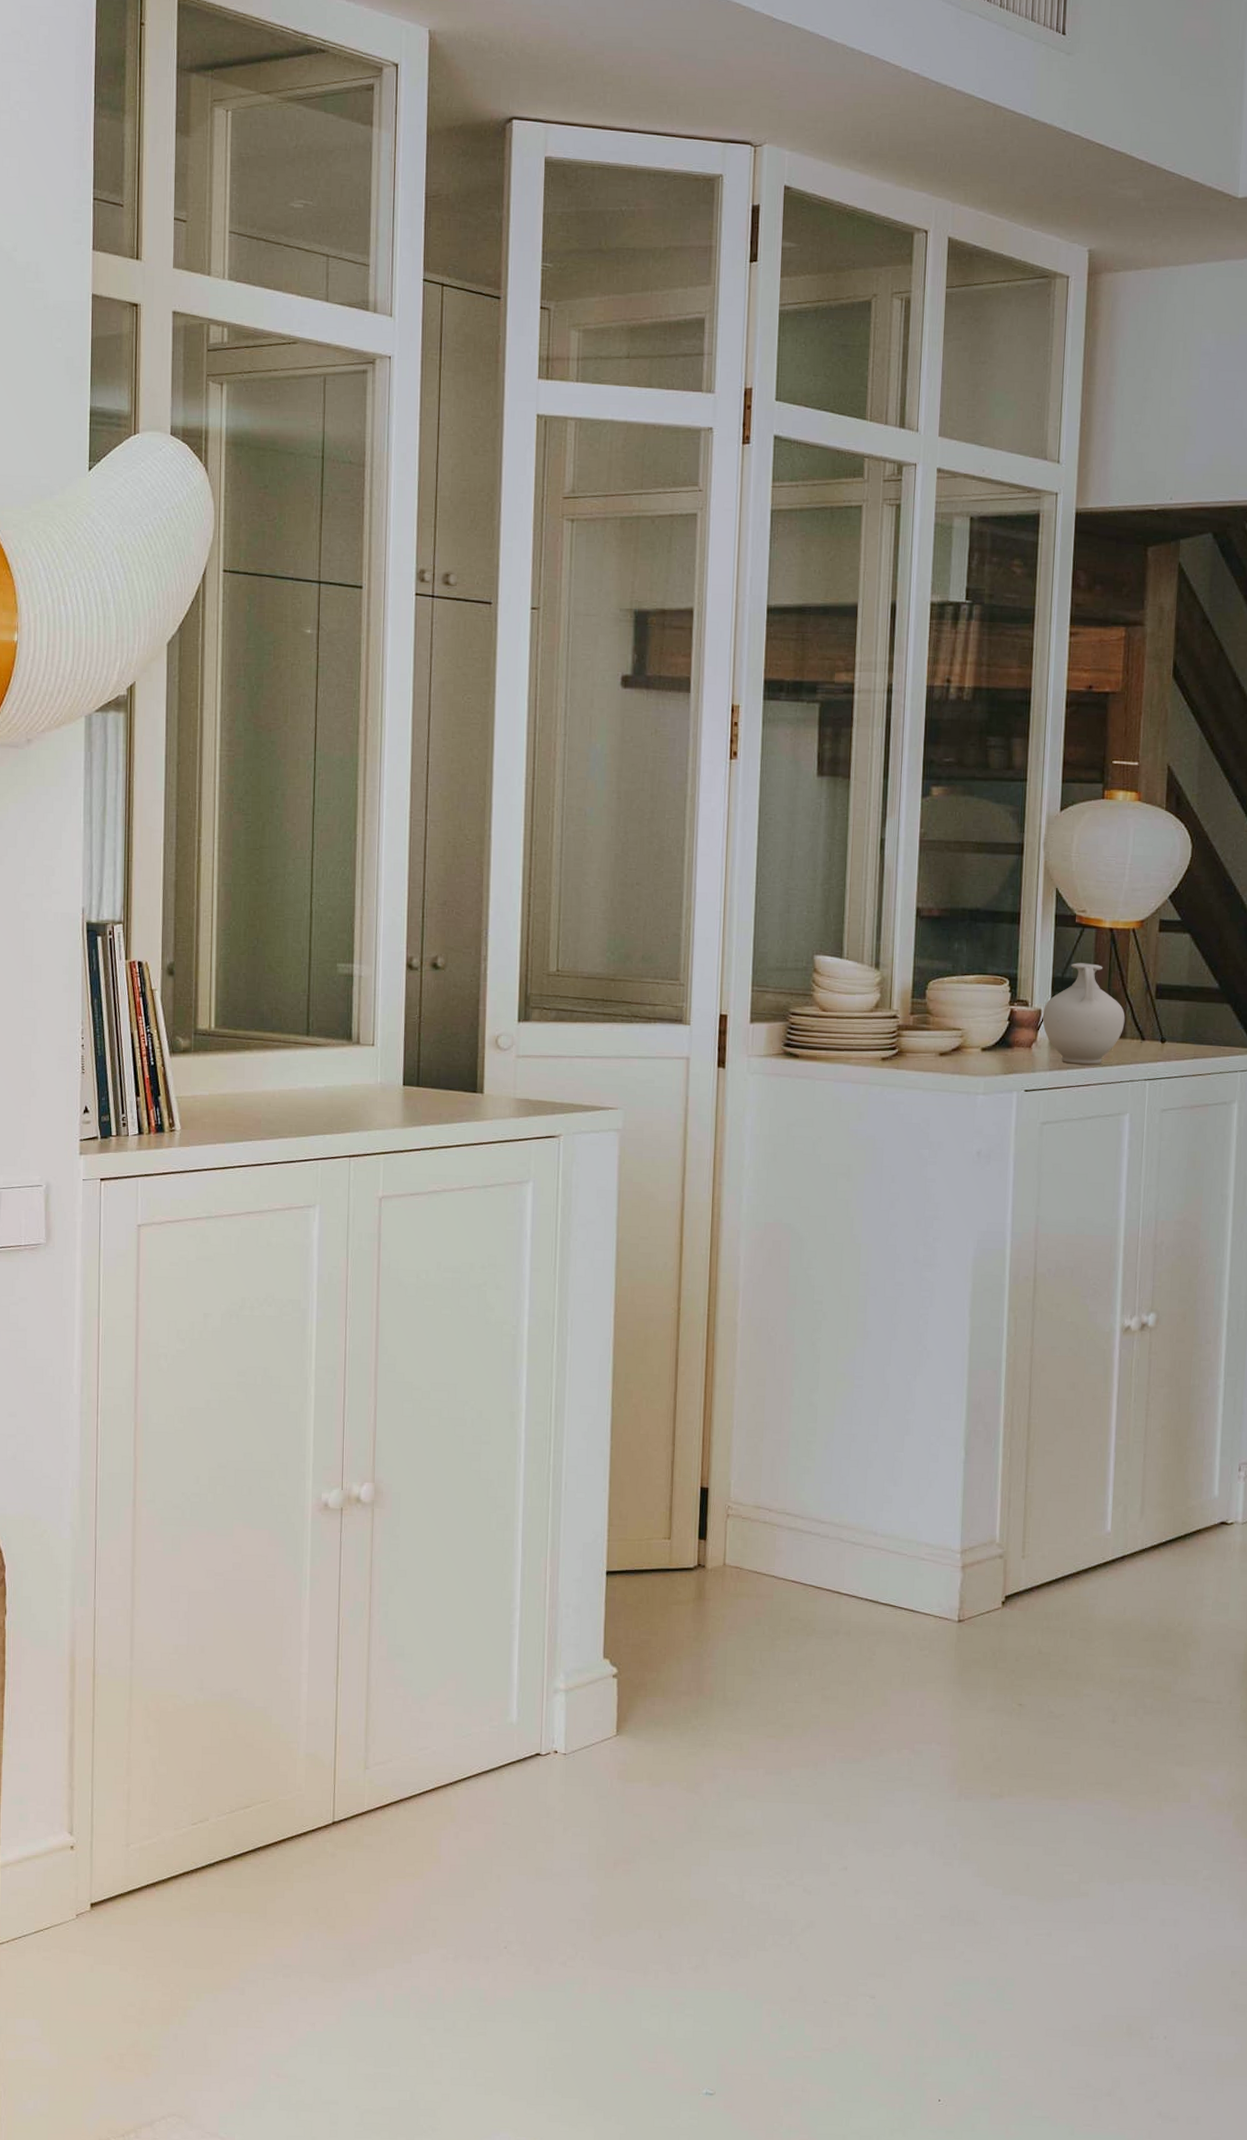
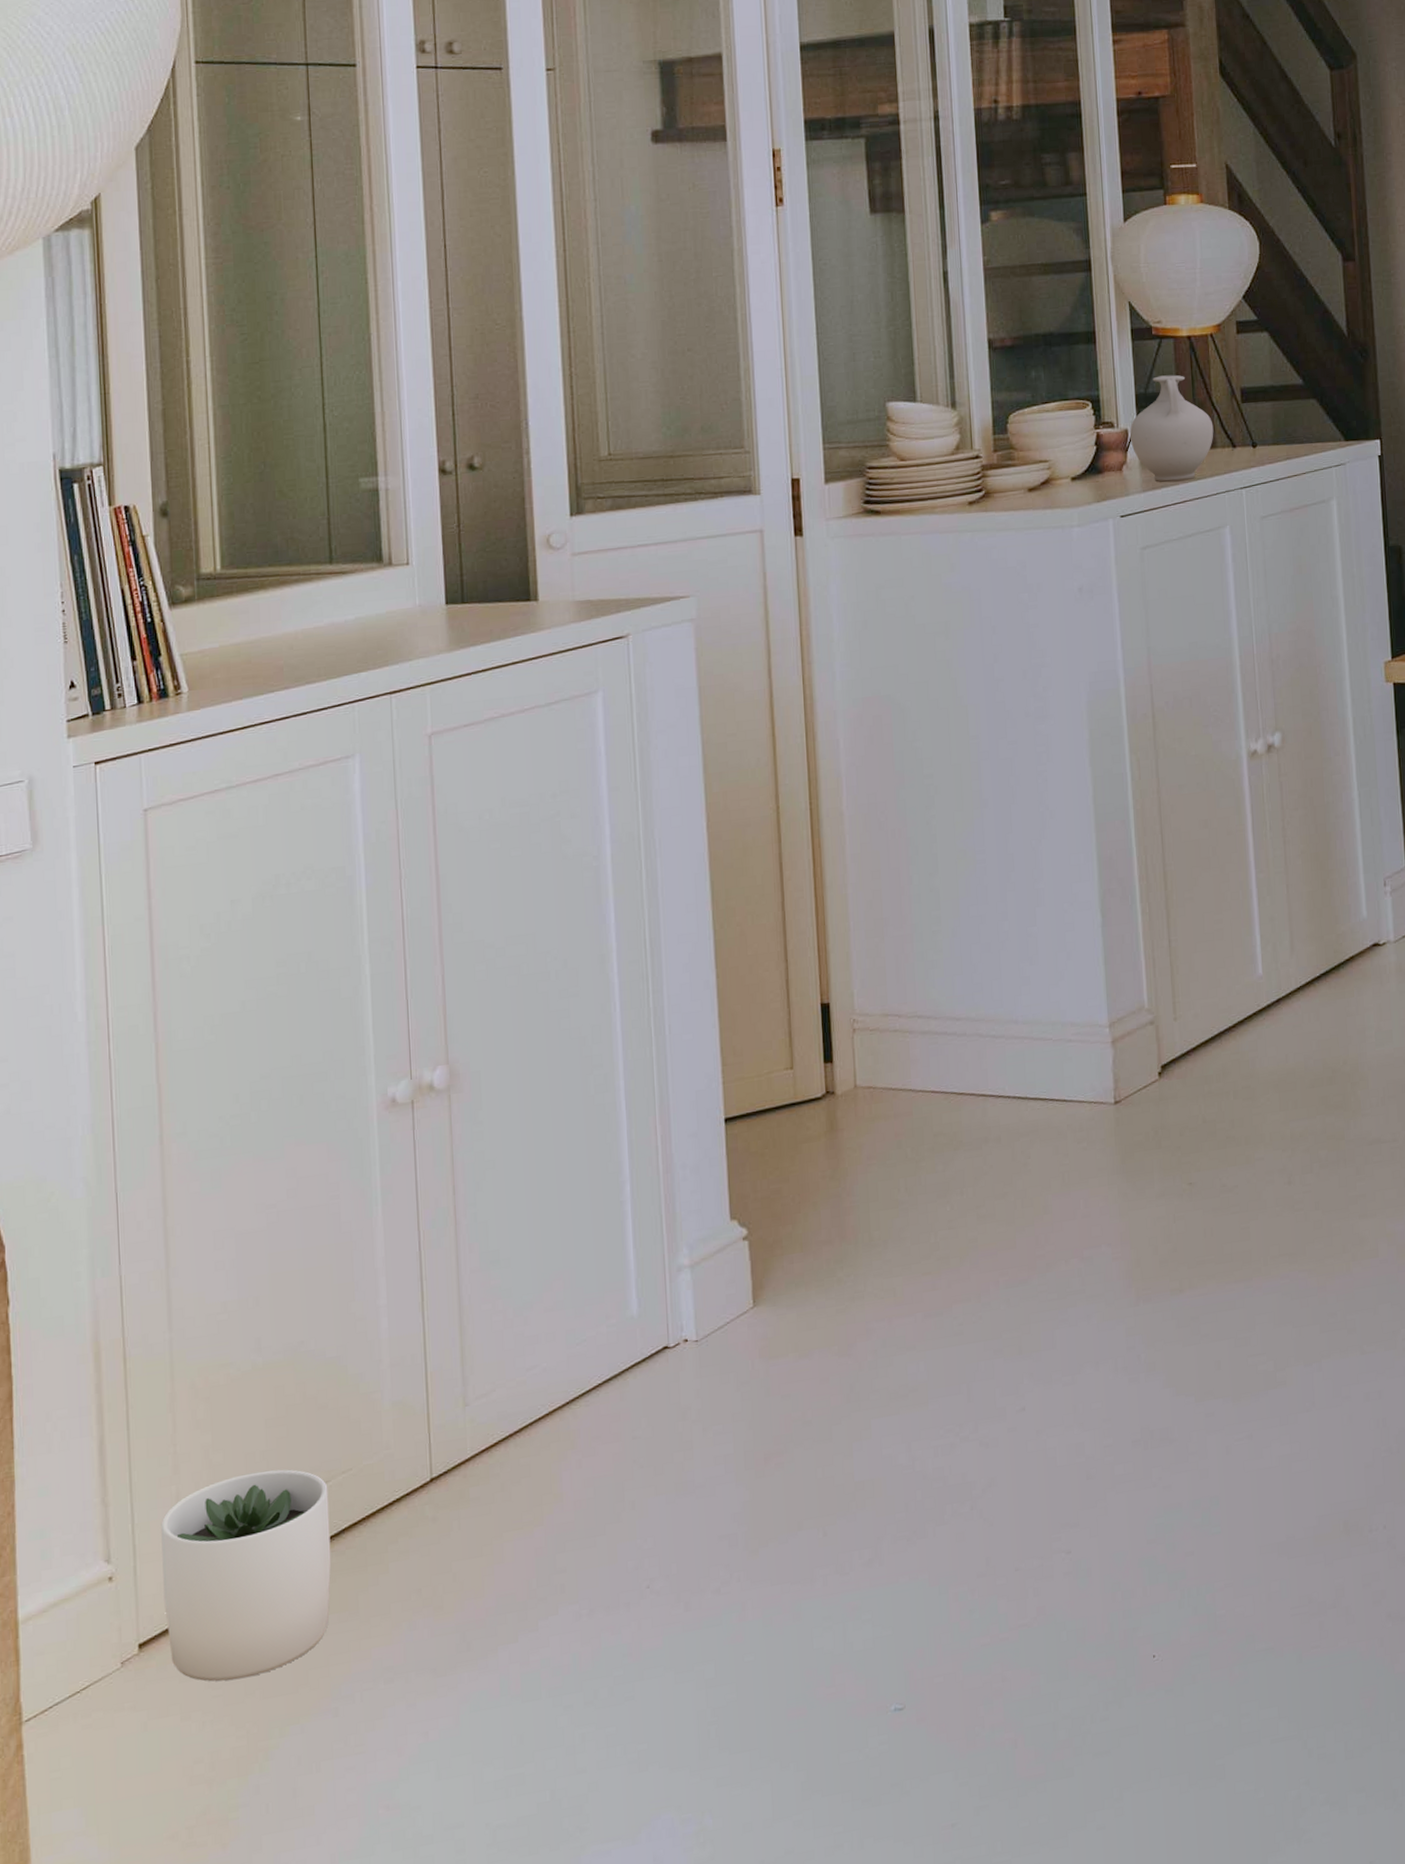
planter: none [113,1787,249,1949] -> present [161,1469,332,1682]

